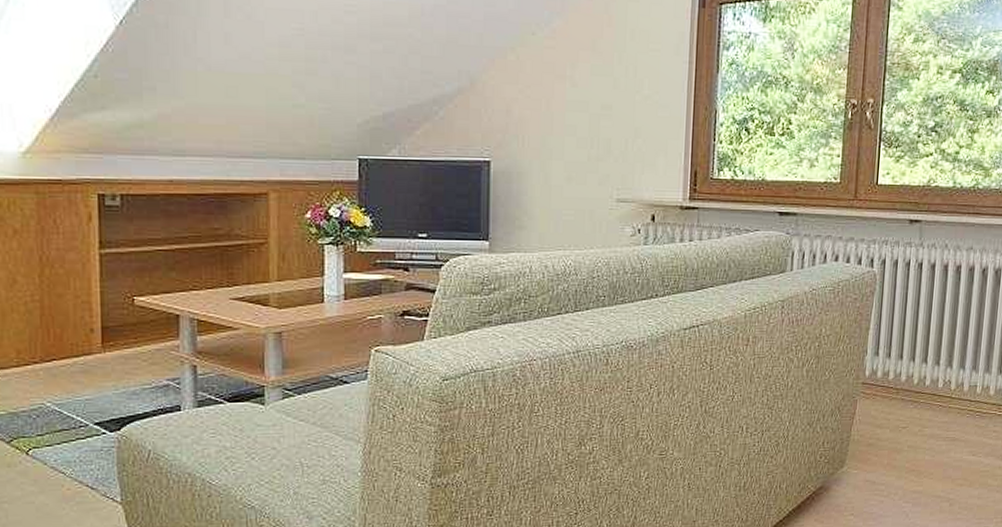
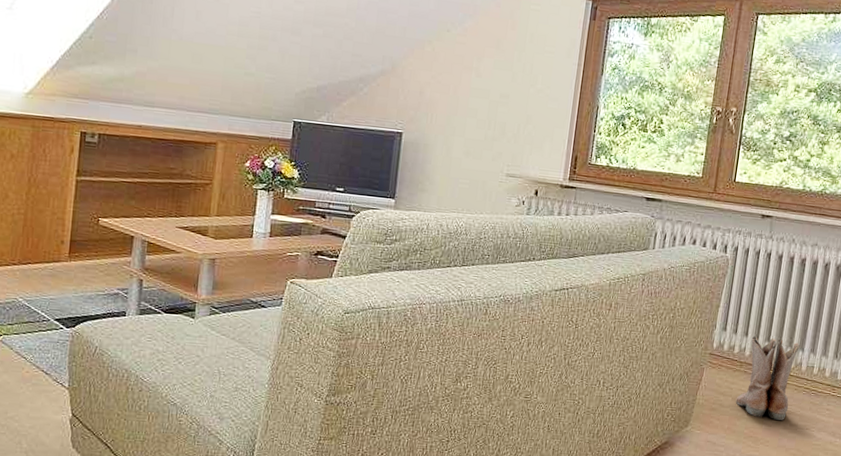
boots: none [894,358,961,449] -> present [735,336,801,420]

